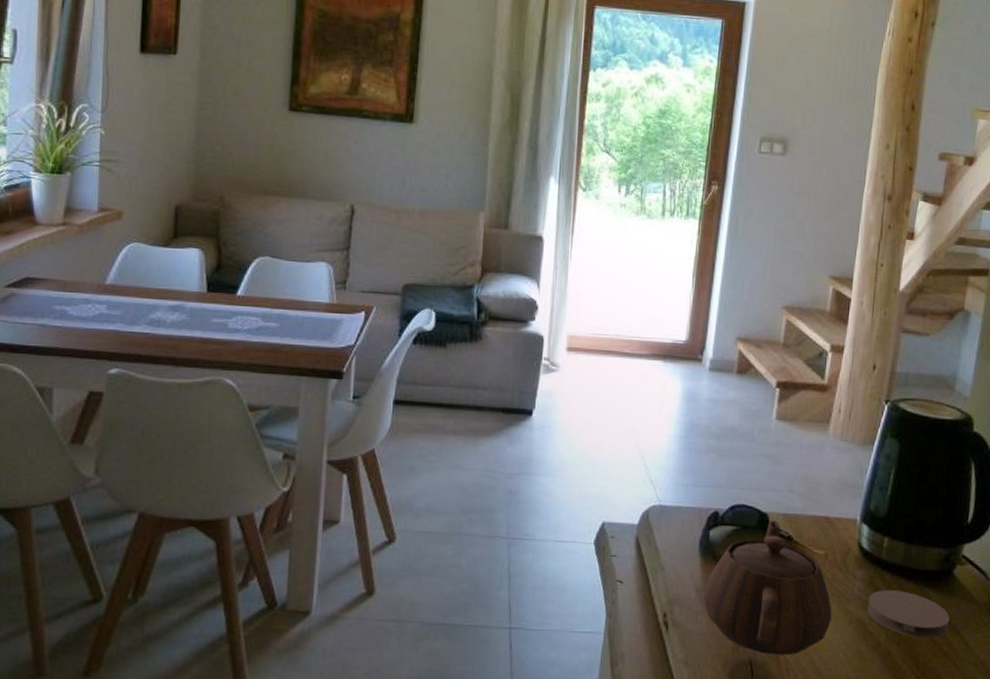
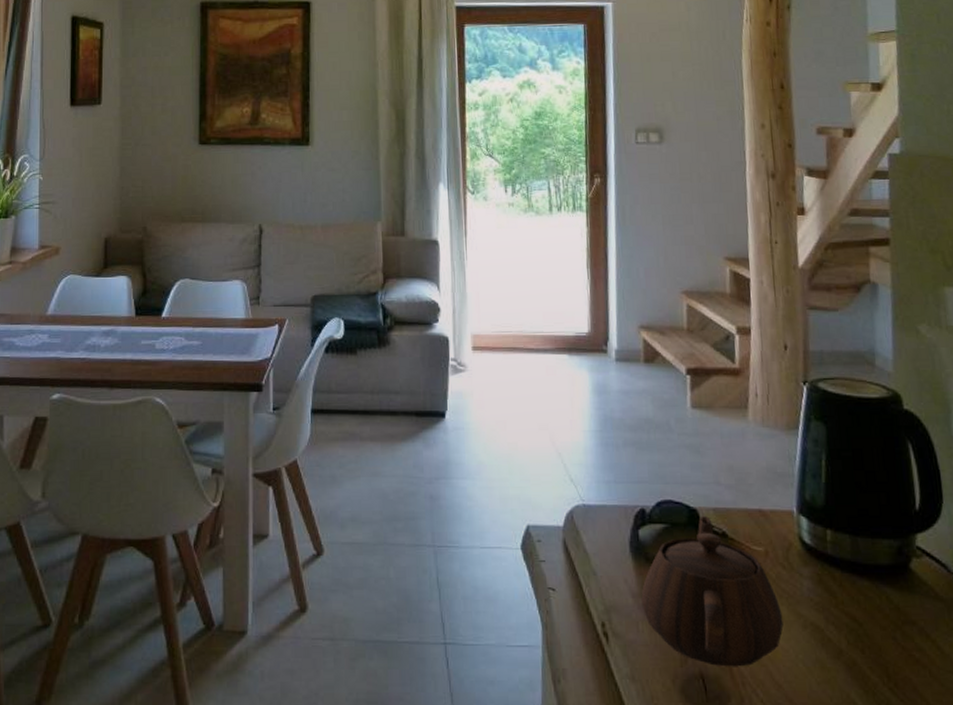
coaster: present [867,590,950,639] -> none [820,589,916,644]

